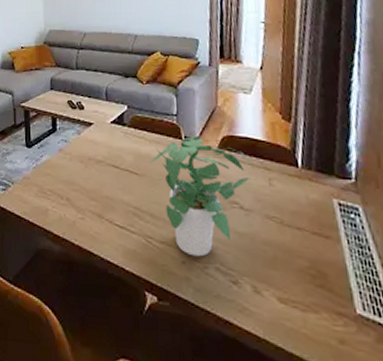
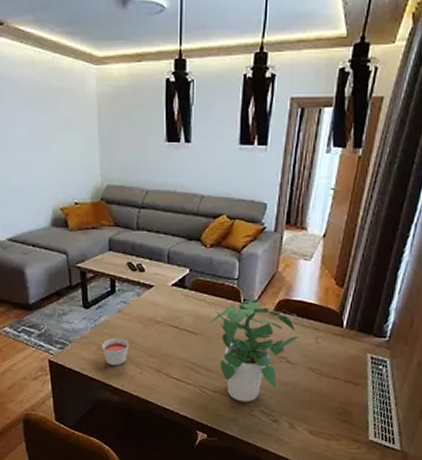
candle: none [43,178,70,210] -> present [102,337,129,366]

